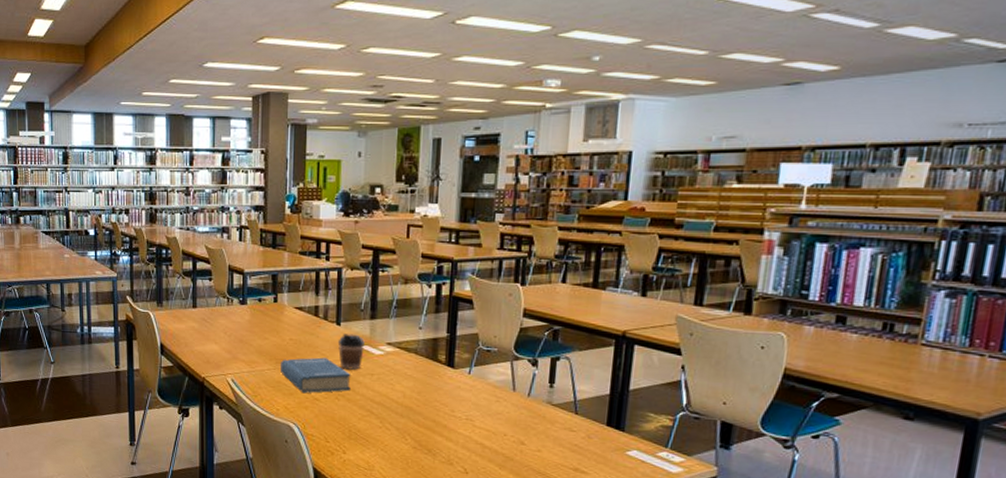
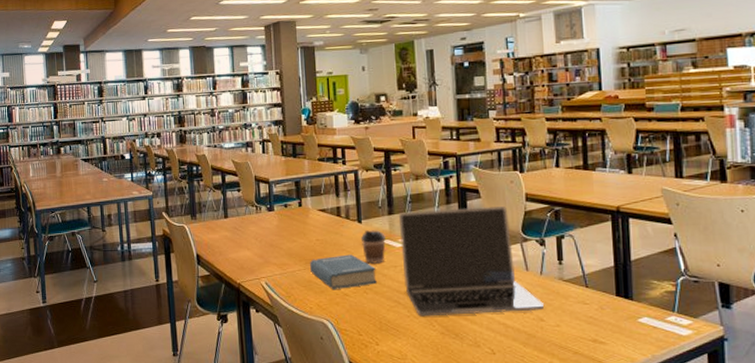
laptop: none [379,317,527,434] -> present [398,206,544,317]

